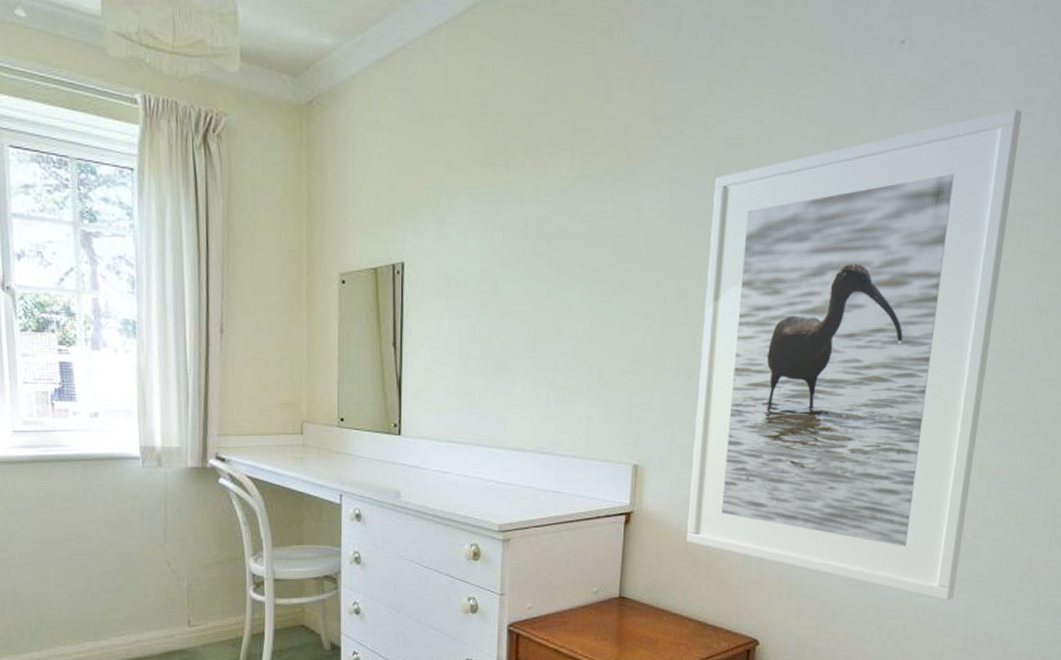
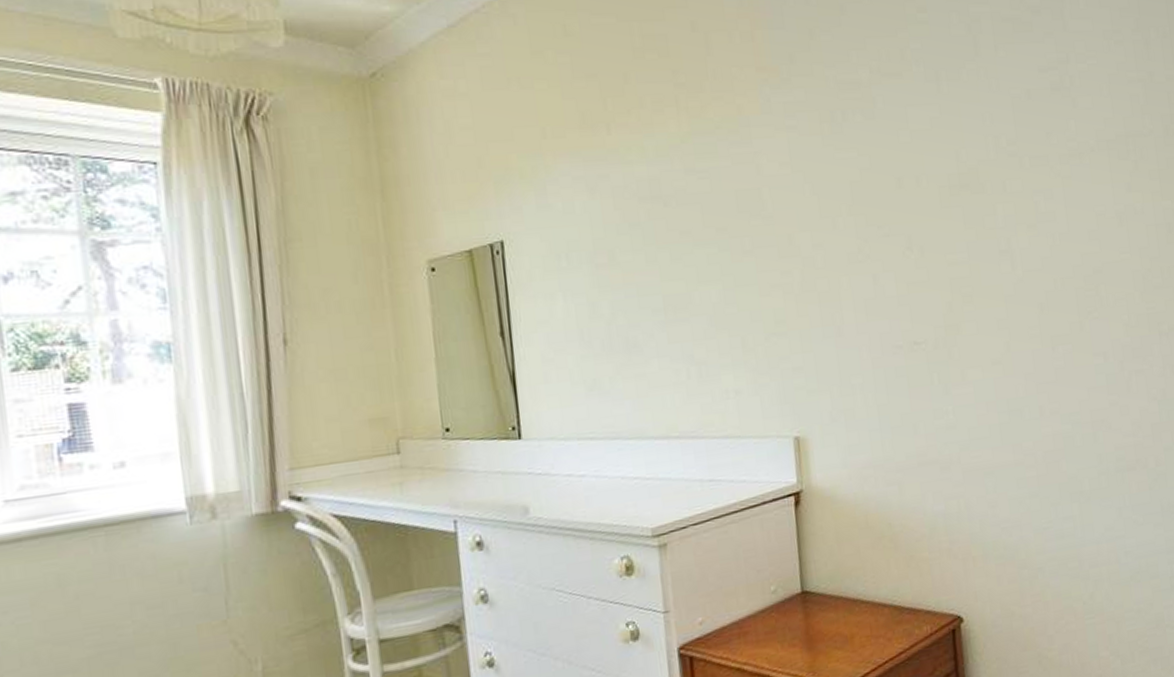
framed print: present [687,109,1022,601] -> none [832,38,1151,539]

